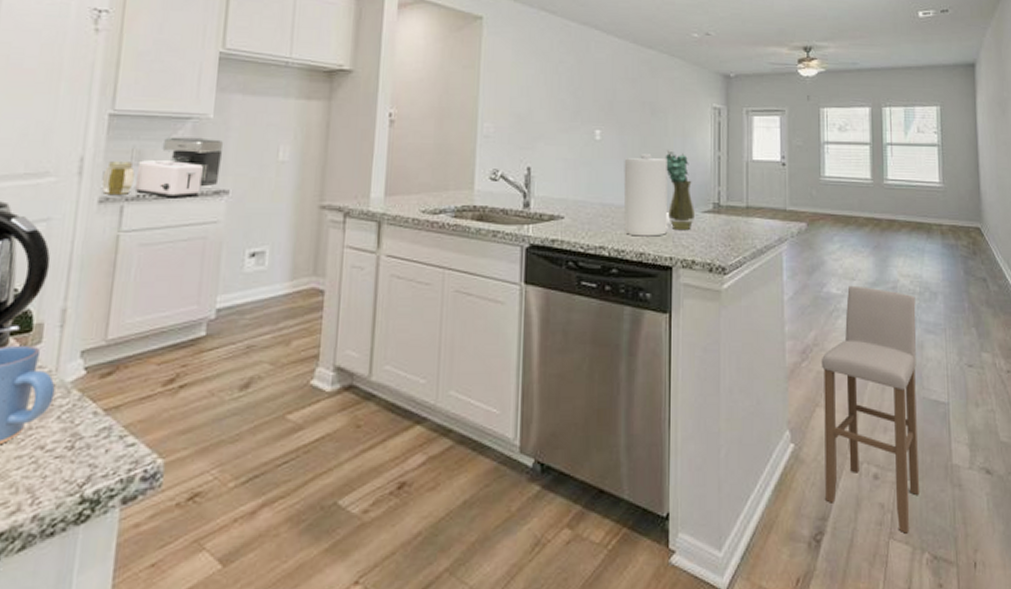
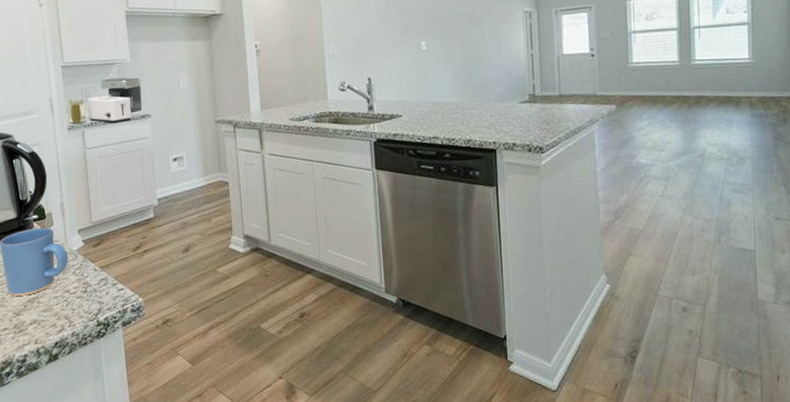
paper towel holder: present [623,154,668,237] -> none [448,58,489,127]
vase: present [665,150,694,231] -> none [483,53,513,120]
bar stool: present [821,285,920,534] -> none [632,155,727,353]

